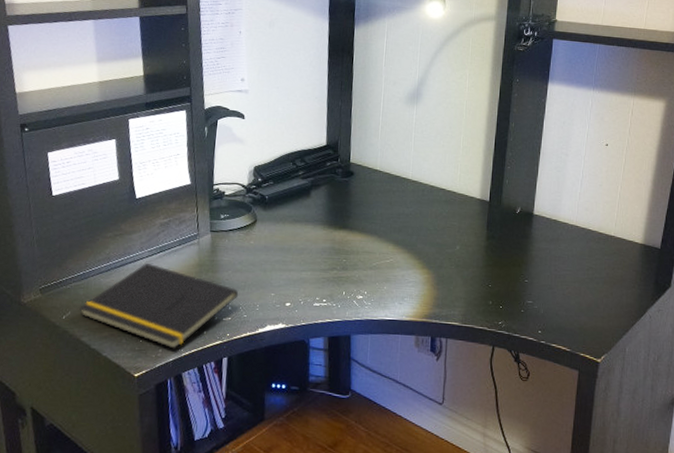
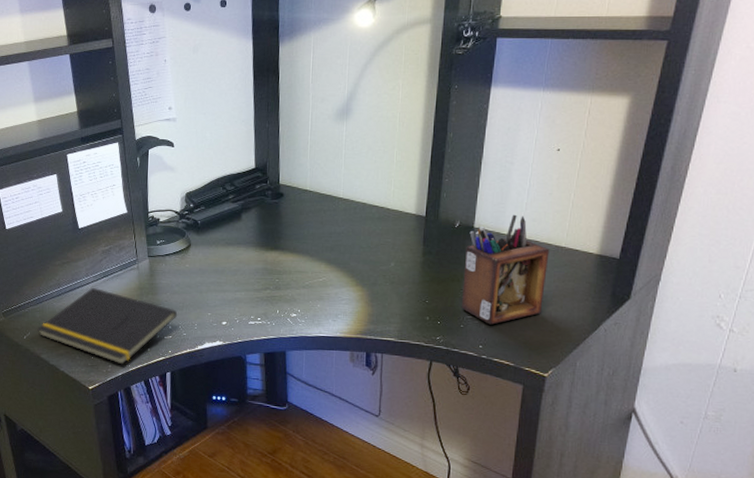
desk organizer: none [522,203,601,310] -> present [462,214,550,325]

